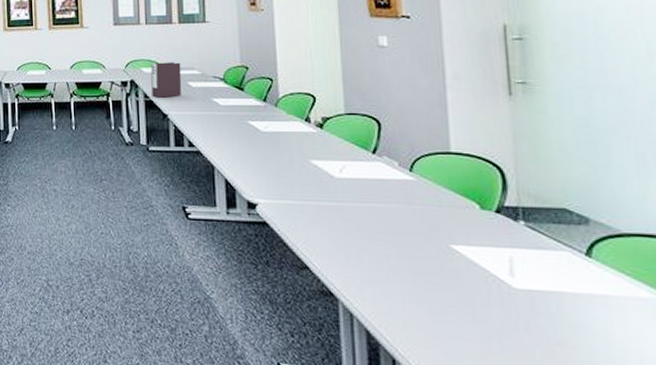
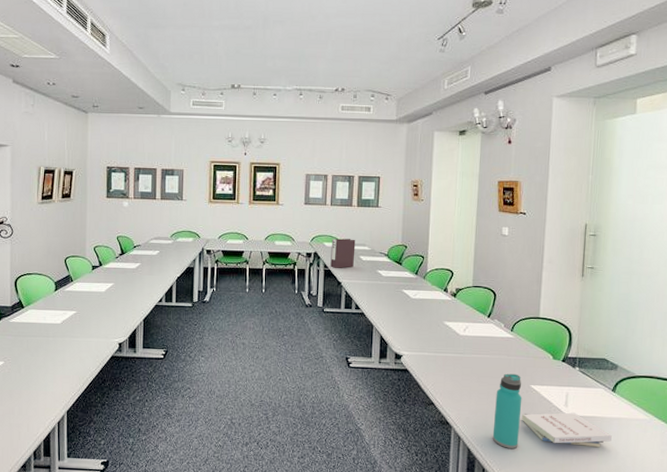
water bottle: none [398,228,443,333] -> present [492,373,522,449]
books: none [443,284,597,338] -> present [522,412,612,448]

